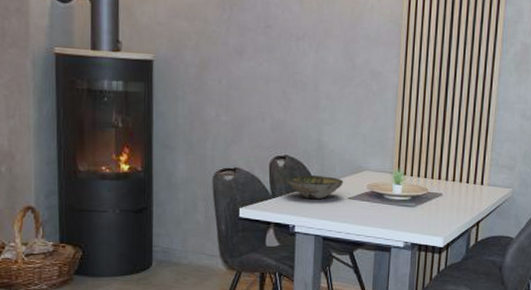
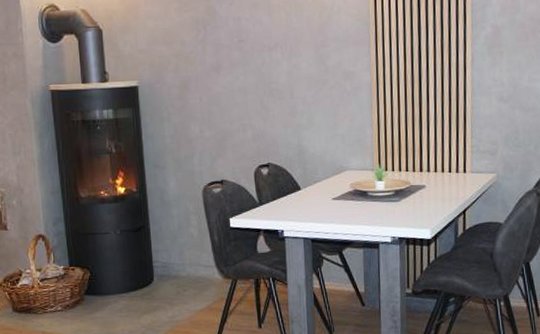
bowl: present [285,175,344,200] -> none [270,179,327,204]

